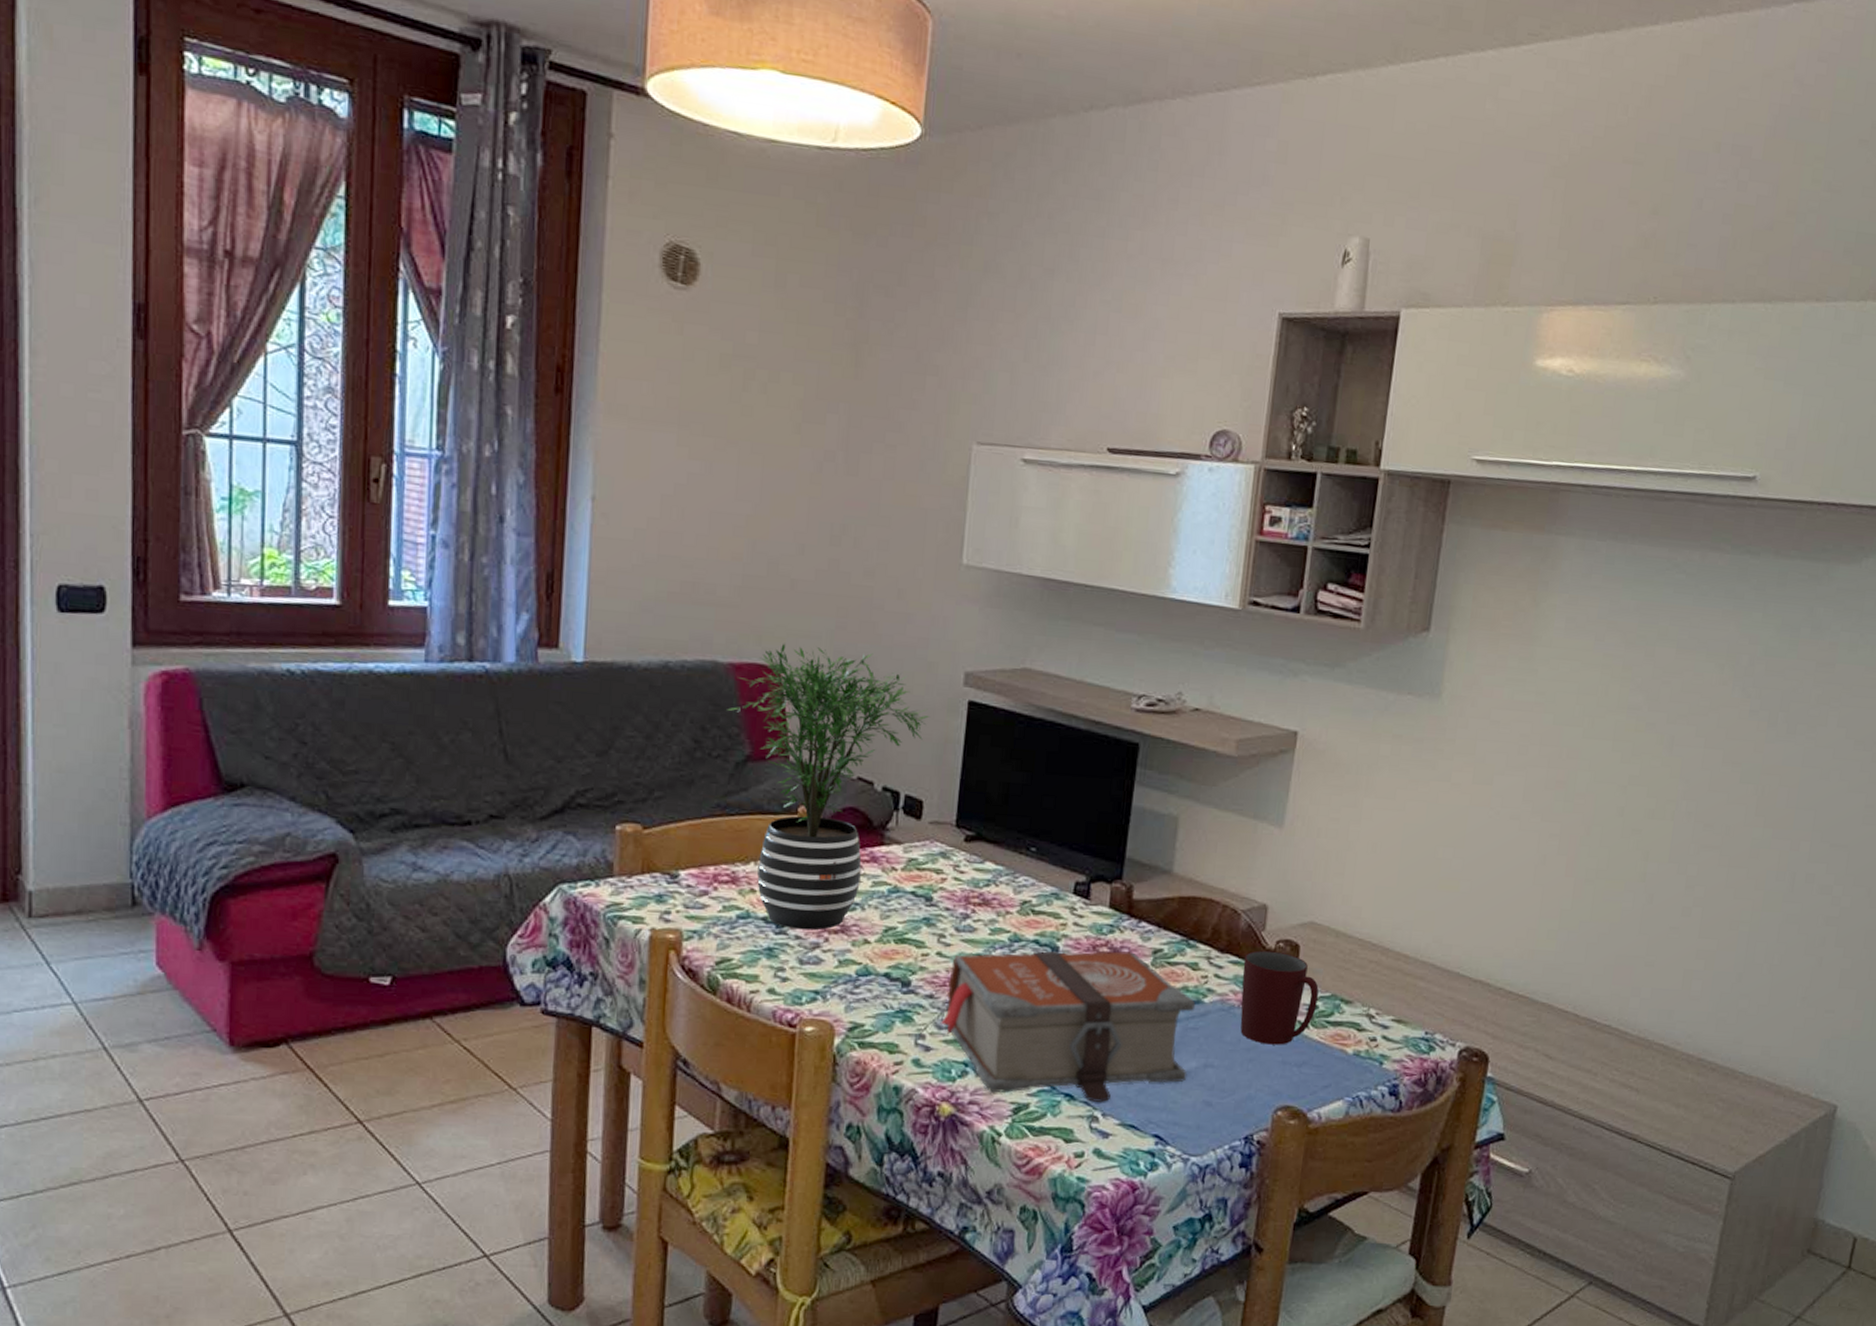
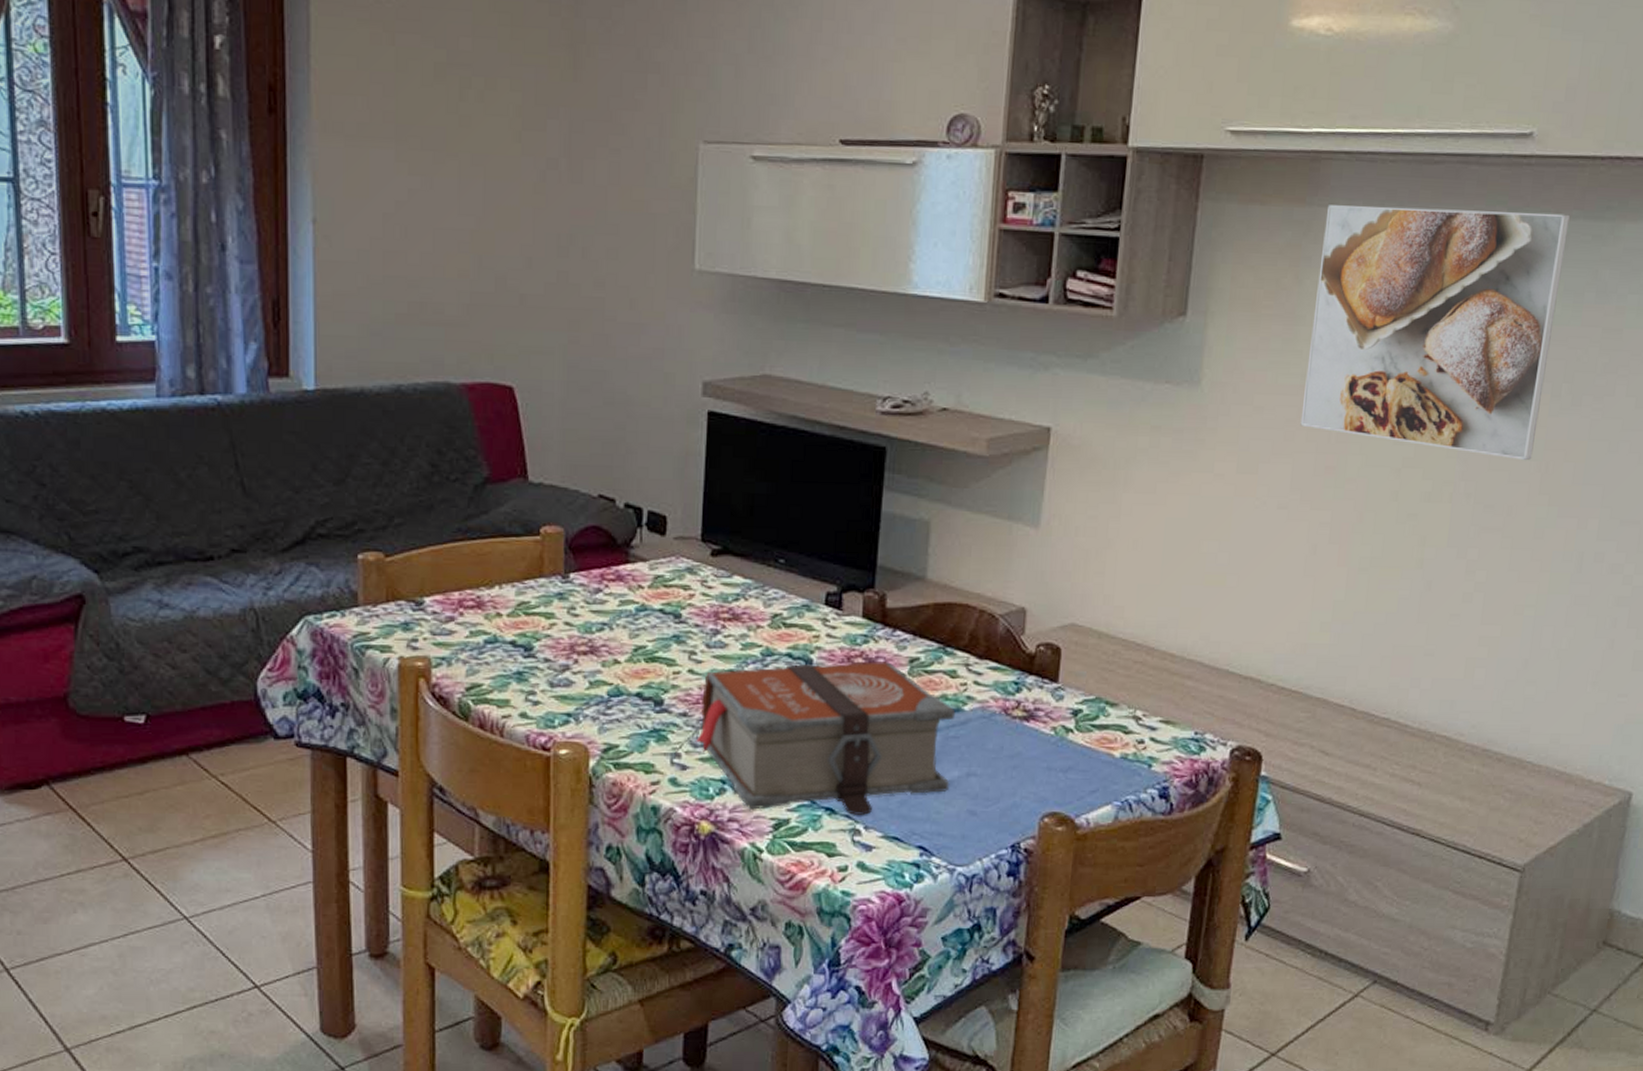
potted plant: present [727,643,930,930] -> none [462,360,670,652]
mug: present [1240,950,1319,1045] -> none [1002,655,1083,751]
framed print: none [1533,534,1788,783] -> present [1300,205,1570,460]

